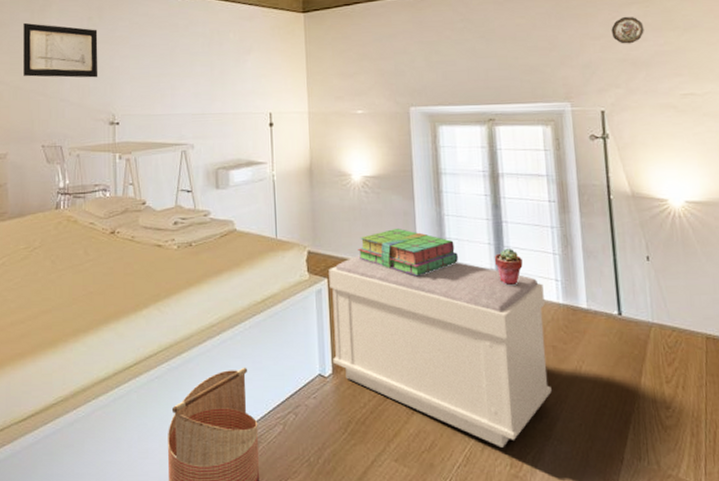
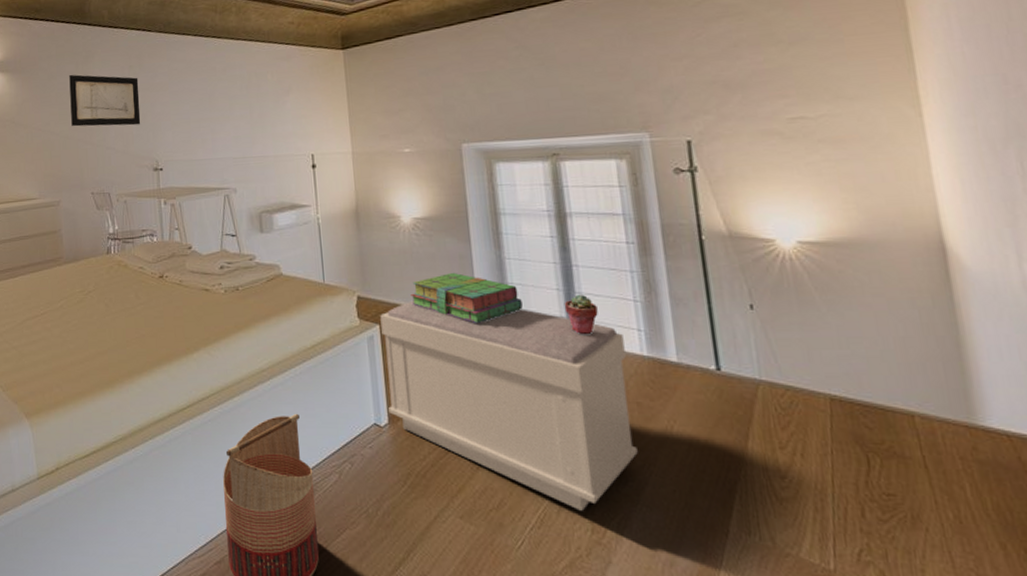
decorative plate: present [611,16,644,44] -> none [696,32,738,64]

